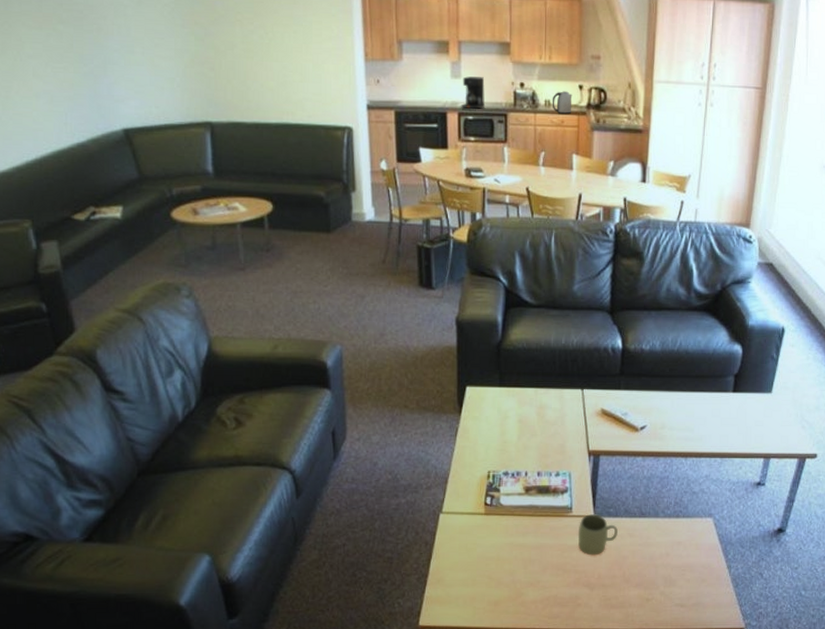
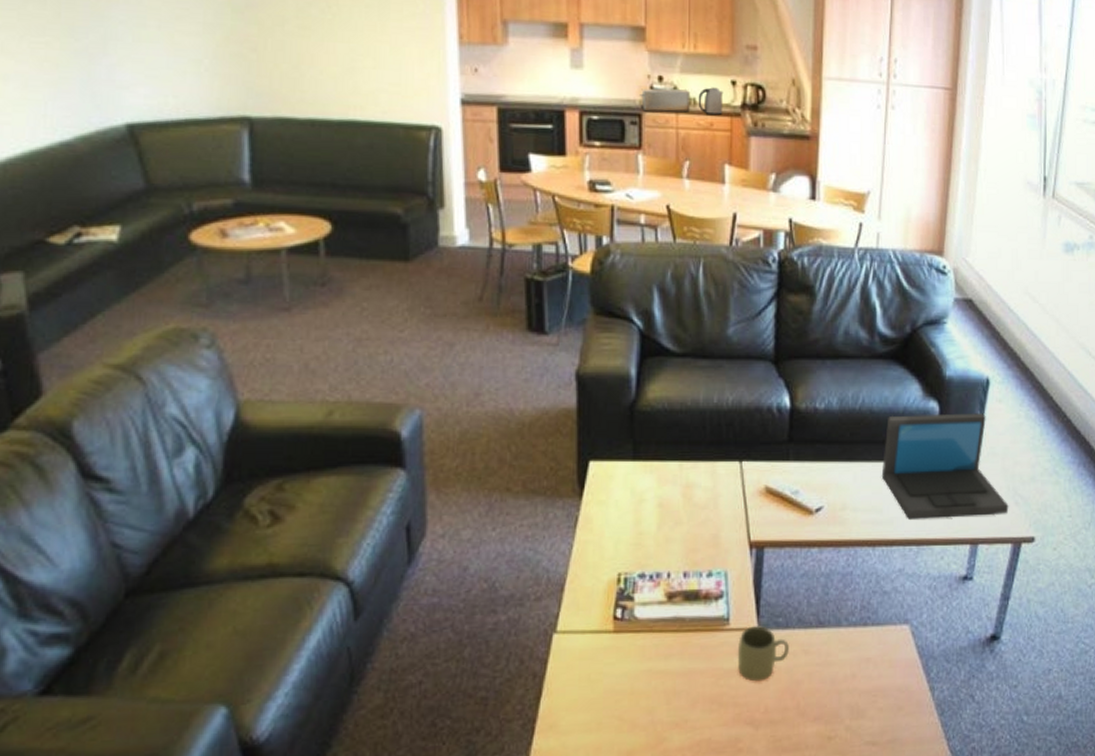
coffee maker: present [460,76,485,110] -> none [582,66,613,108]
toaster: none [505,93,546,113] -> present [640,88,691,113]
laptop: none [693,354,797,437] -> present [881,412,1009,519]

